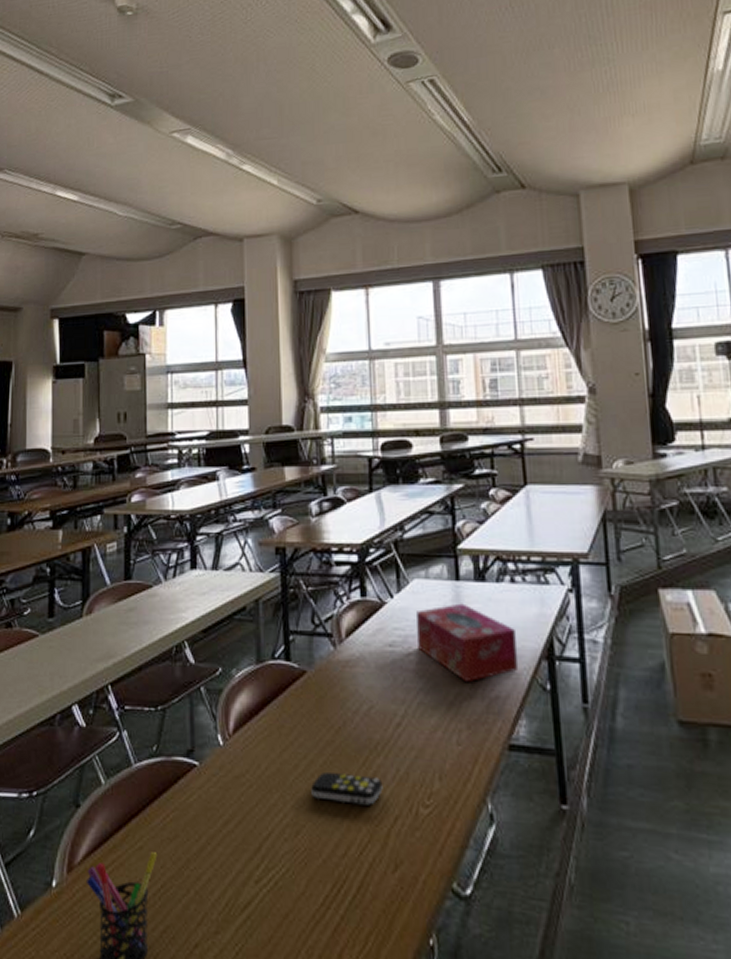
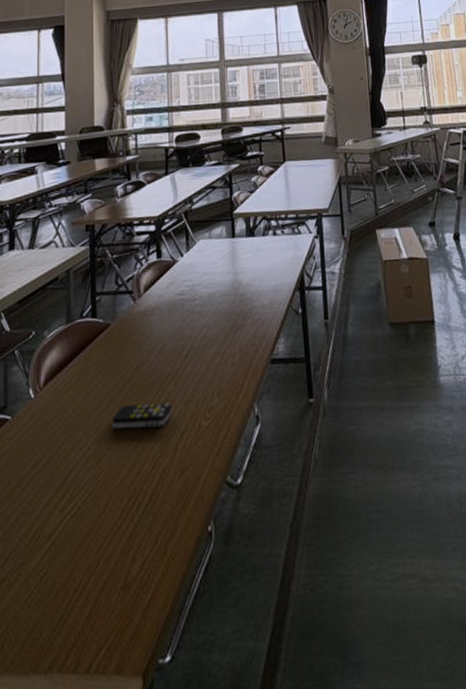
tissue box: present [417,603,519,681] -> none [202,255,279,315]

